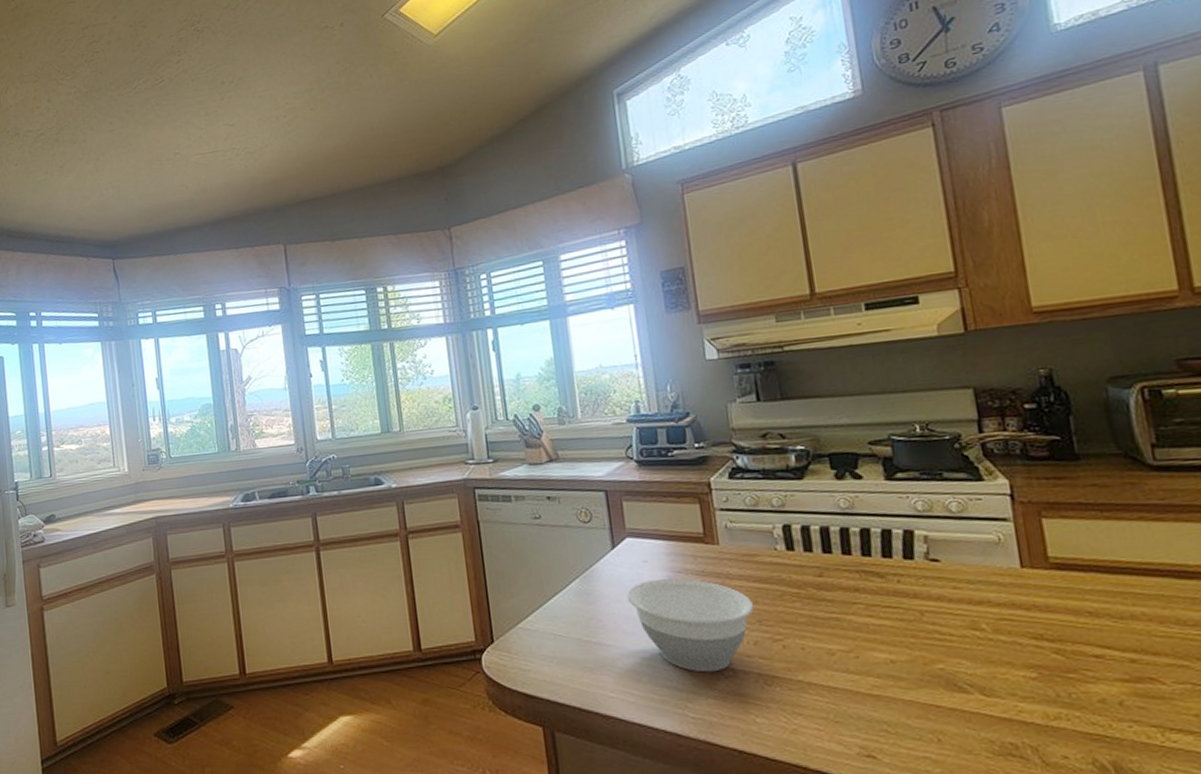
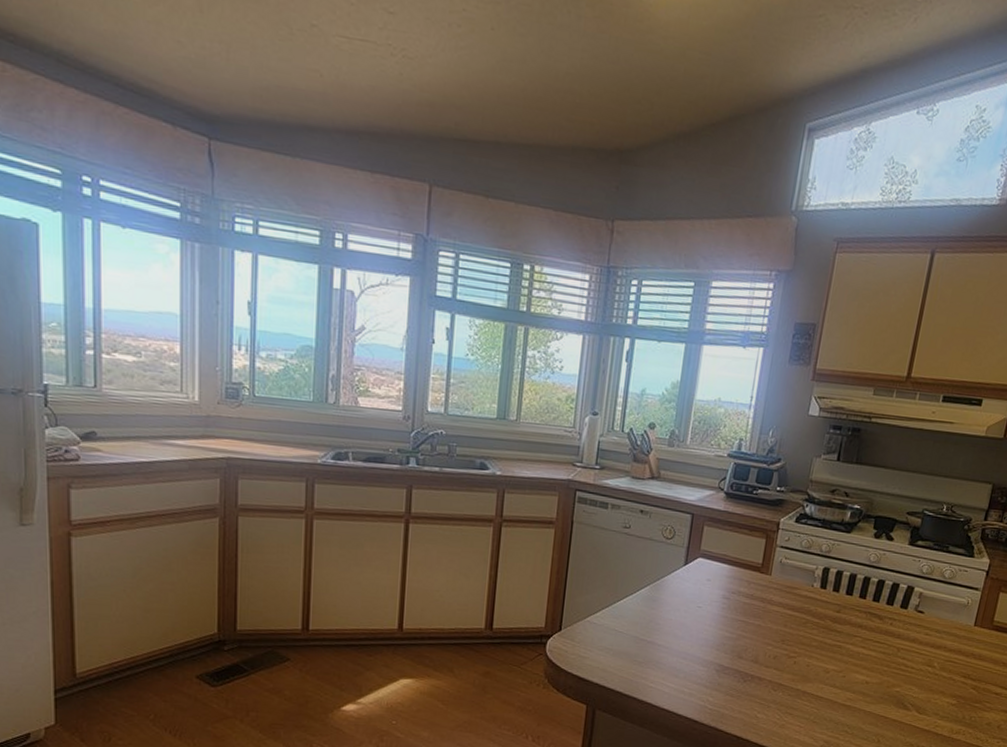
bowl: present [626,578,755,673] -> none [685,596,783,676]

